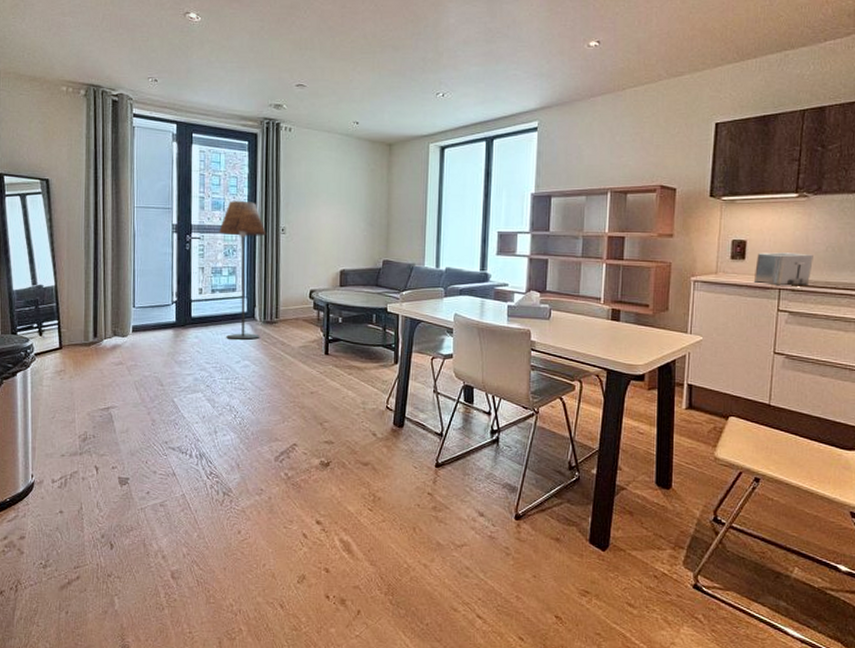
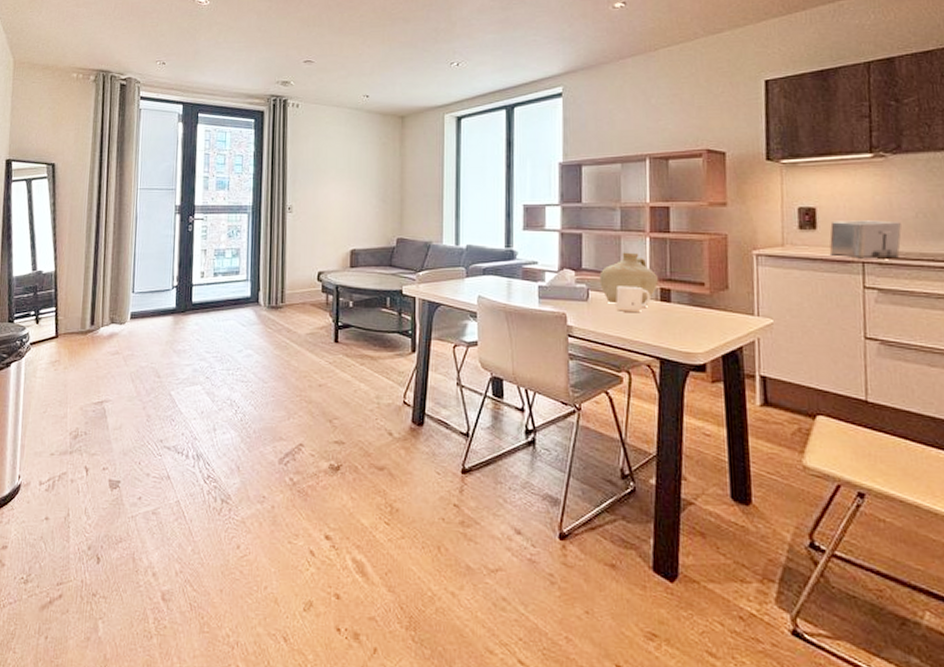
floor lamp: present [219,200,267,340] -> none [223,179,272,327]
ceramic jug: none [561,276,610,323] -> present [599,252,658,304]
mug: none [573,306,603,330] -> present [615,286,651,313]

